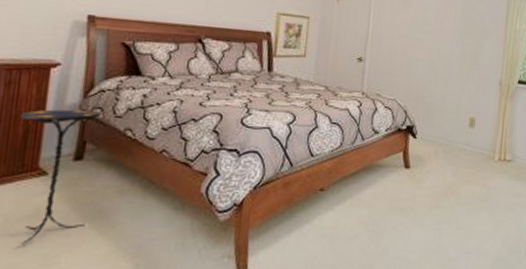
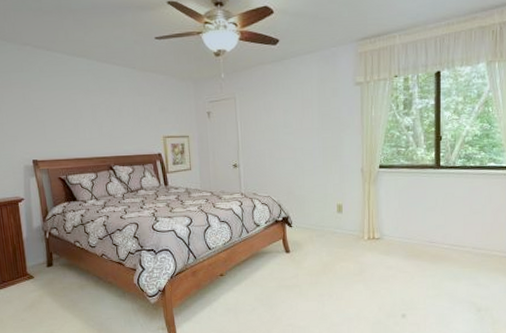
side table: present [20,109,103,244] -> none [8,230,64,325]

